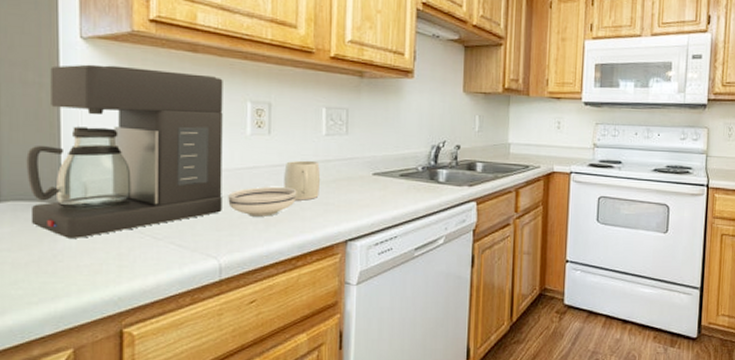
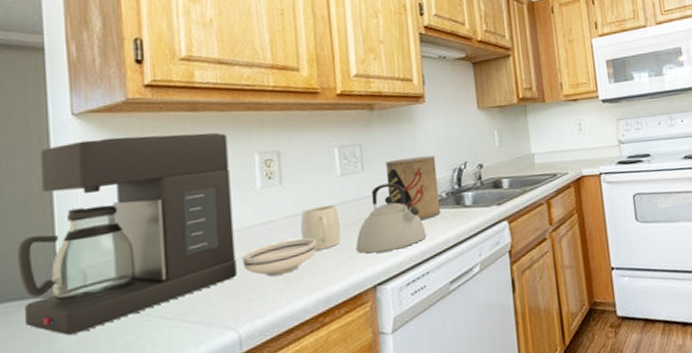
kettle: none [332,149,399,212] -> present [356,183,427,254]
tin can: none [368,128,417,189] -> present [385,155,441,221]

